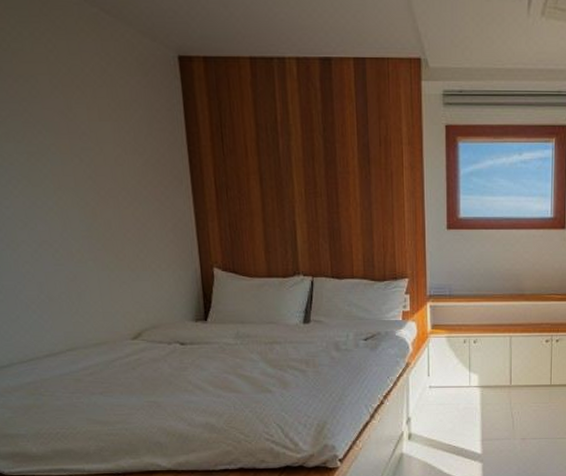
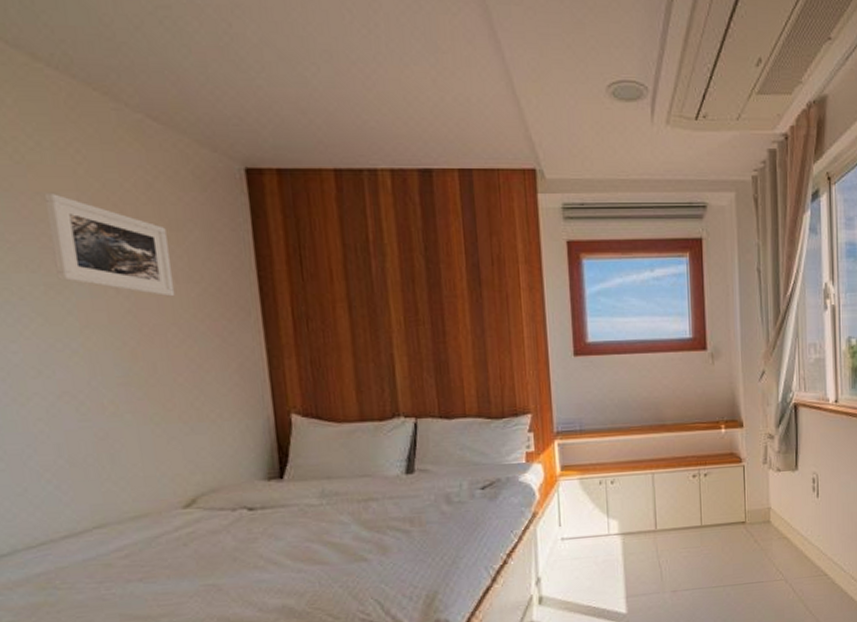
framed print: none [25,77,125,166] -> present [44,194,175,297]

